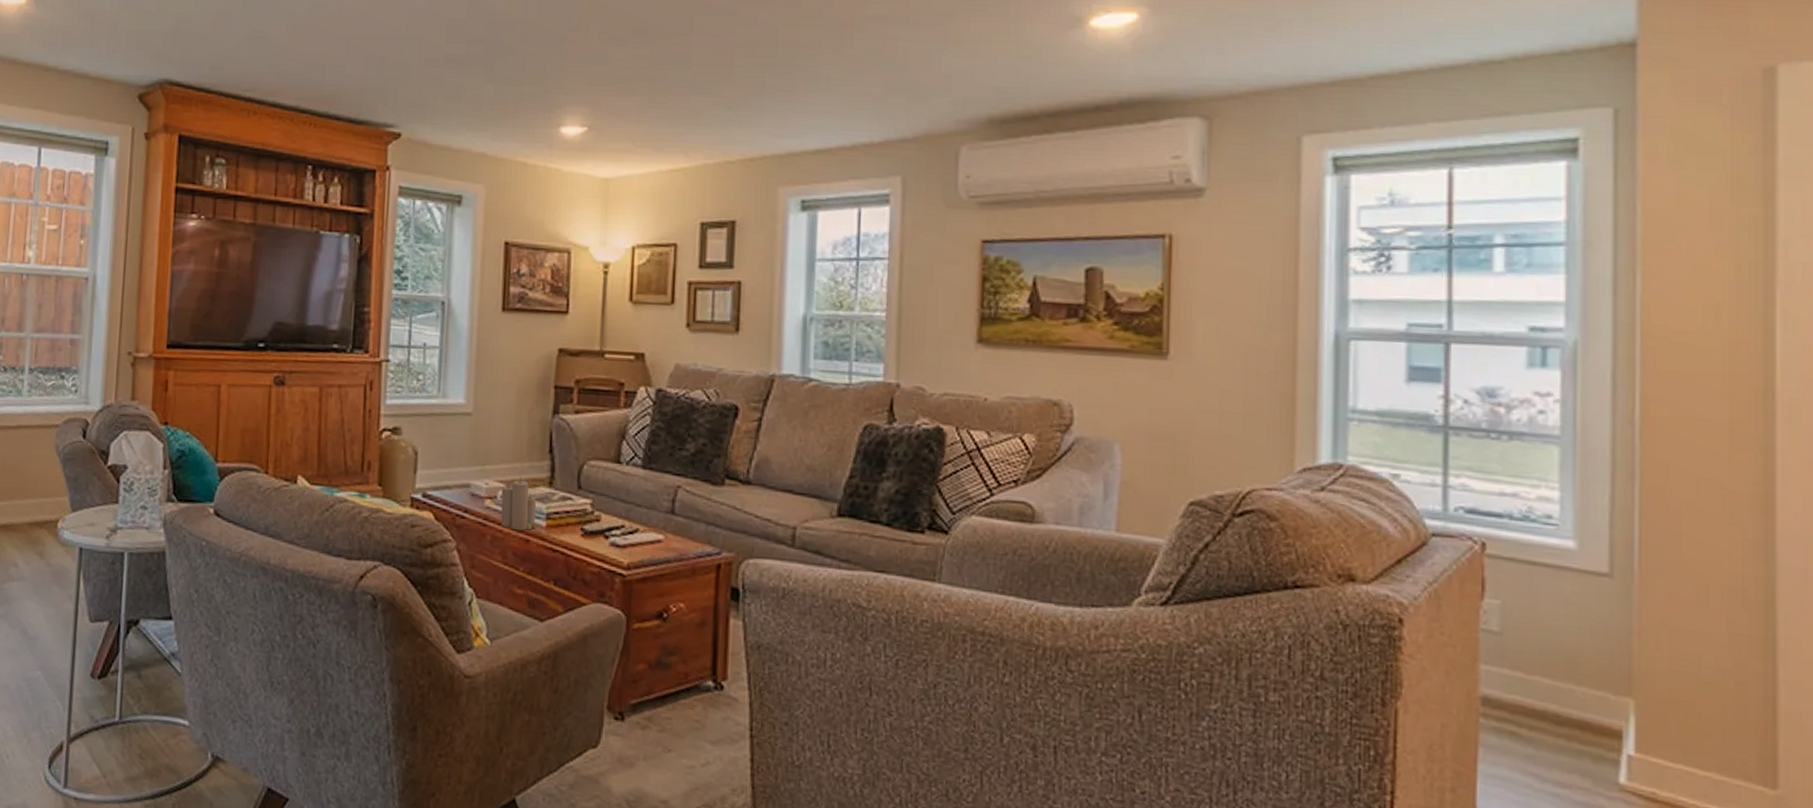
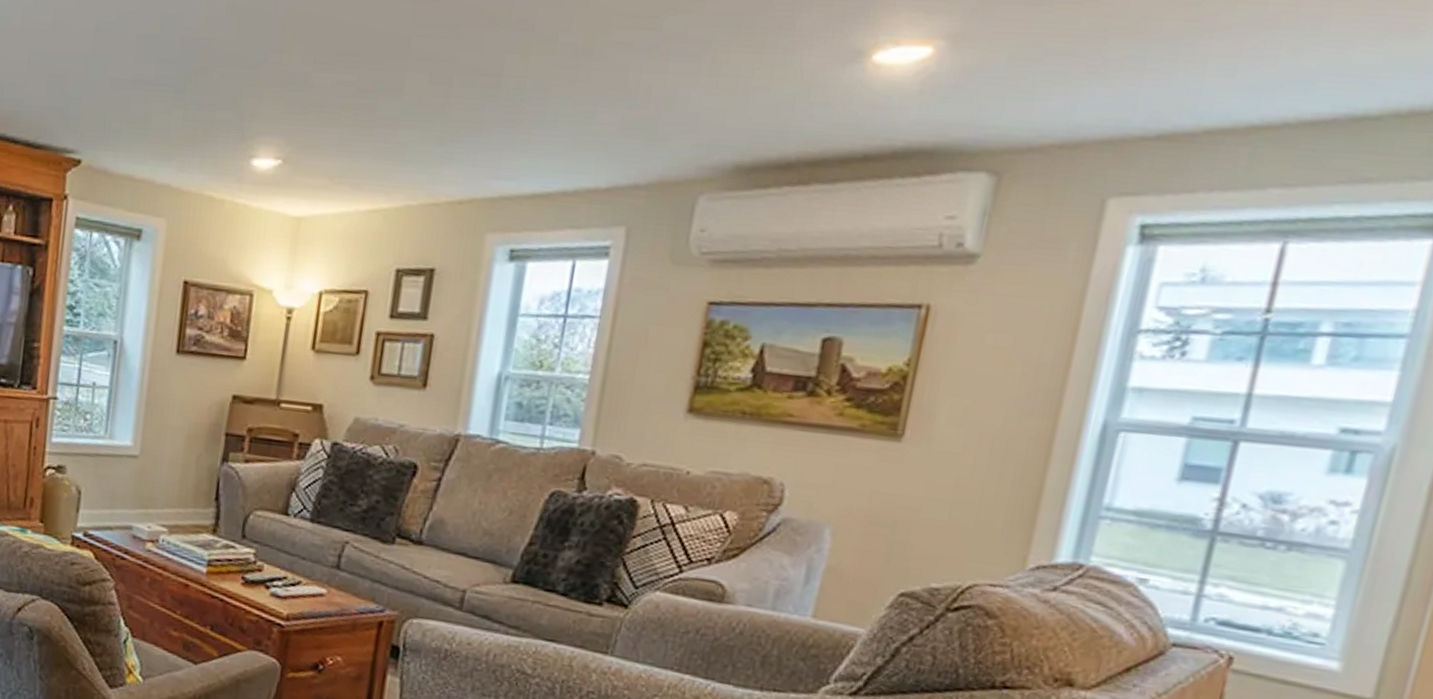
candle: present [500,477,537,531] -> none [160,523,198,576]

